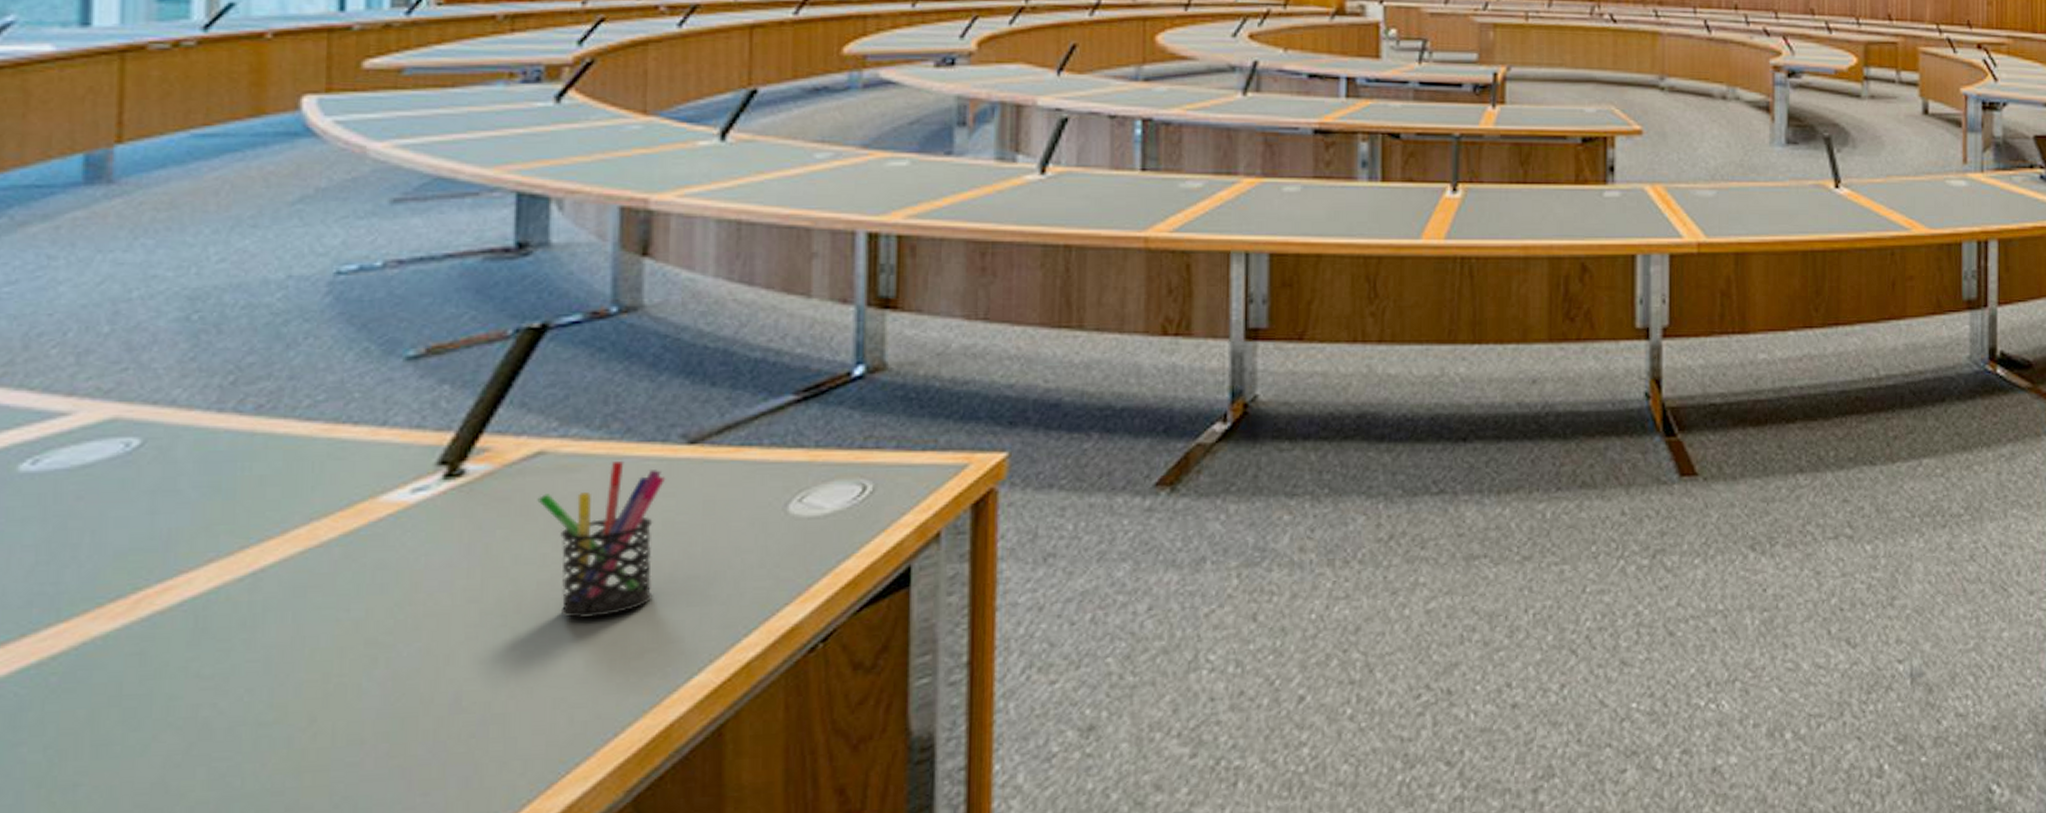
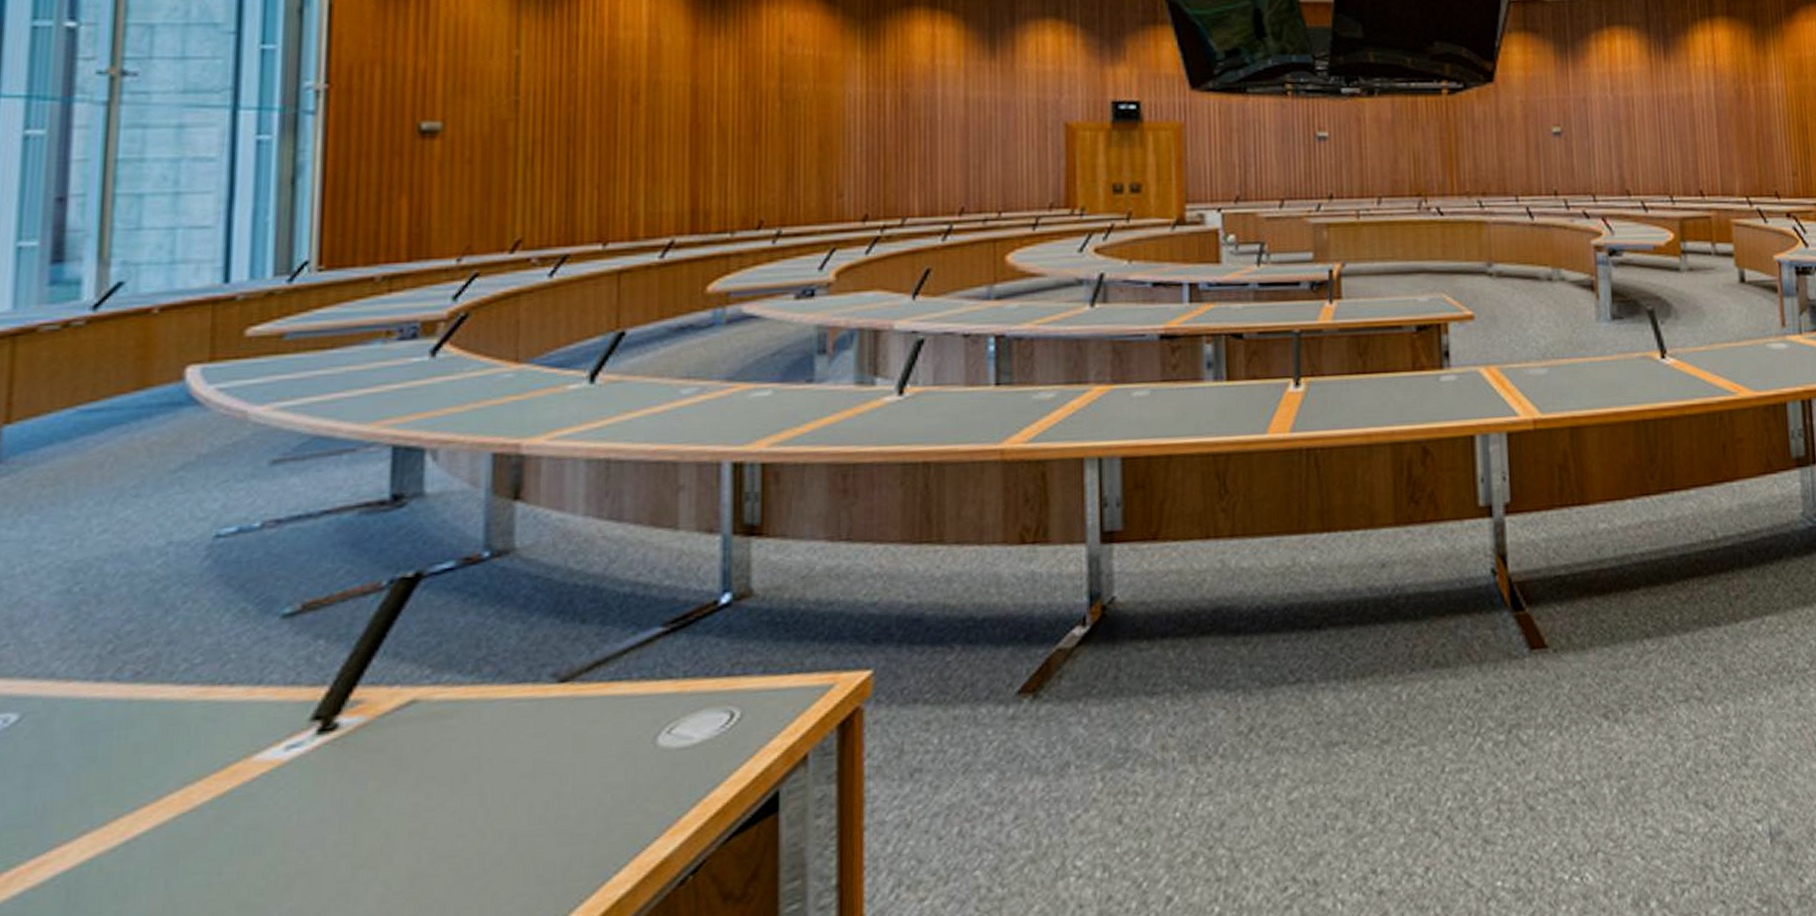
pen holder: present [537,460,666,619] -> none [410,703,537,868]

